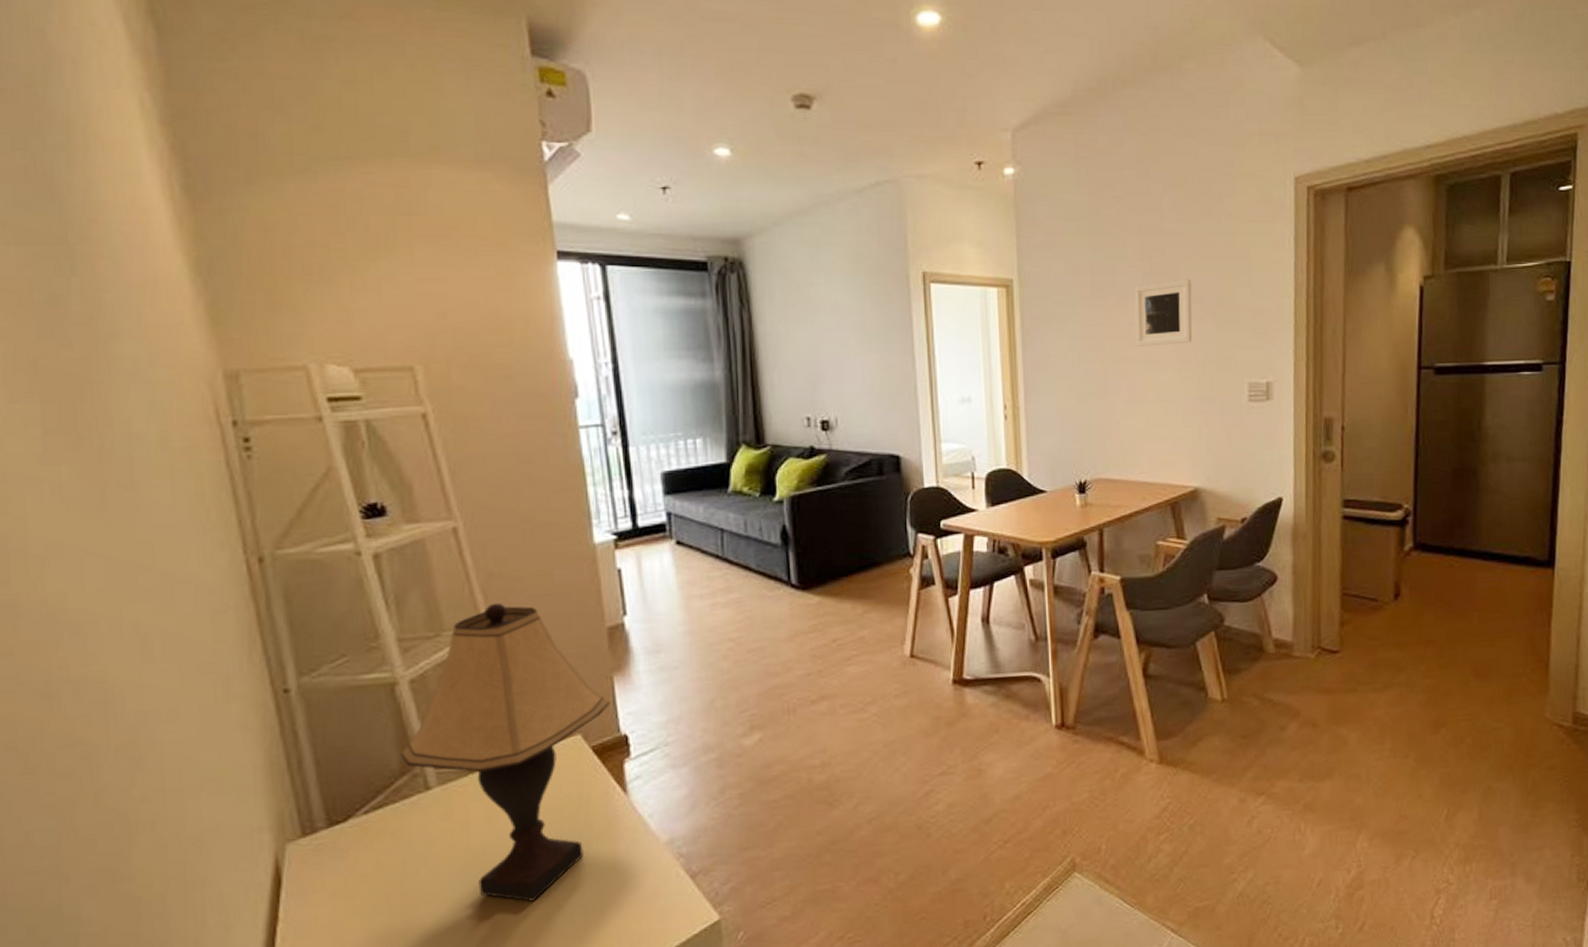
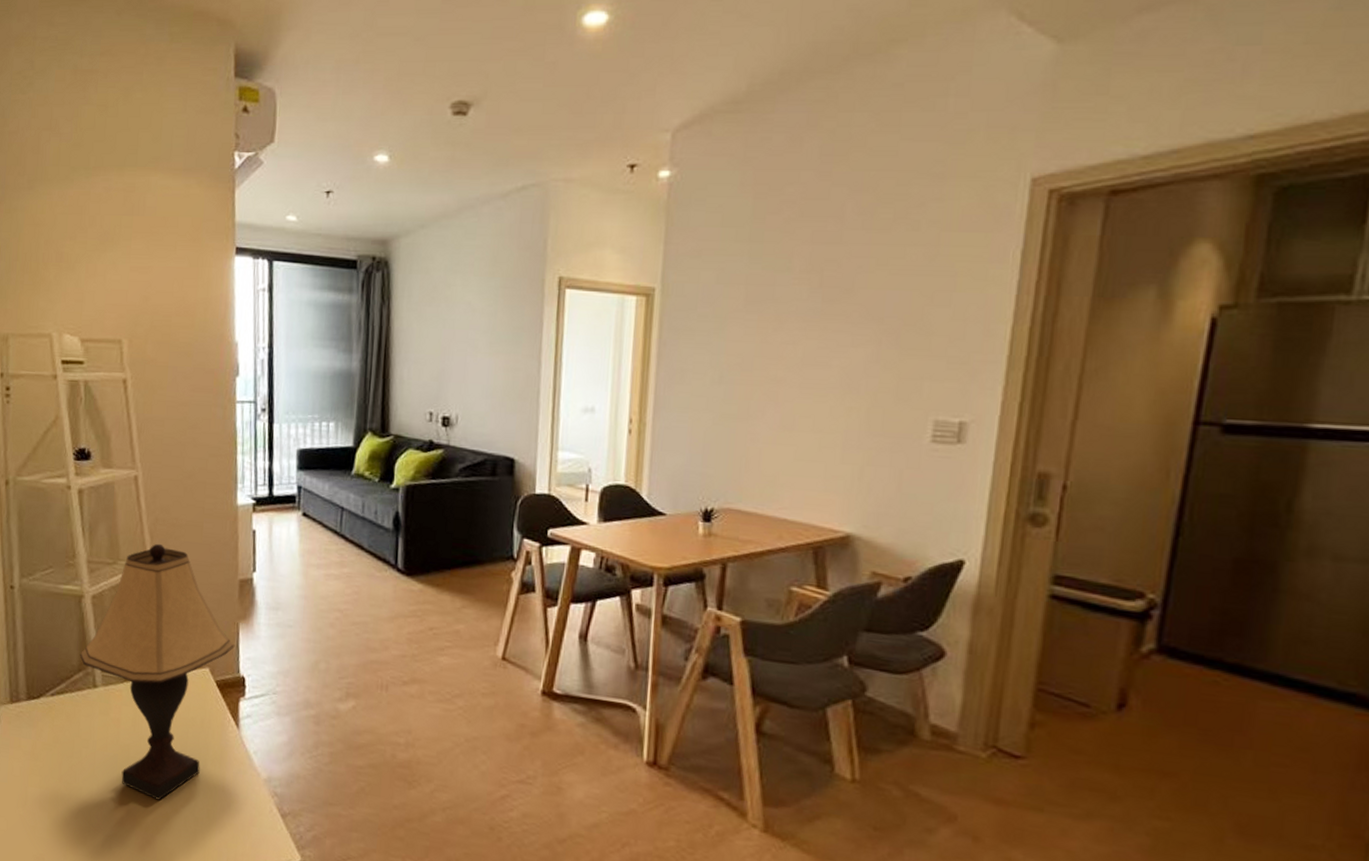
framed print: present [1134,279,1193,346] -> none [792,295,871,369]

